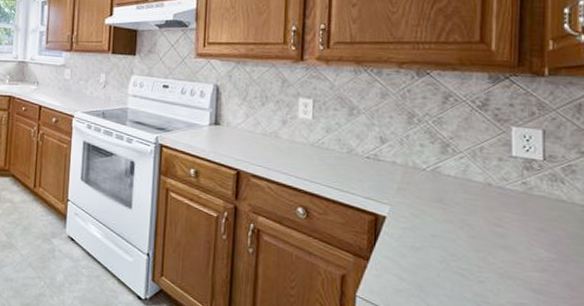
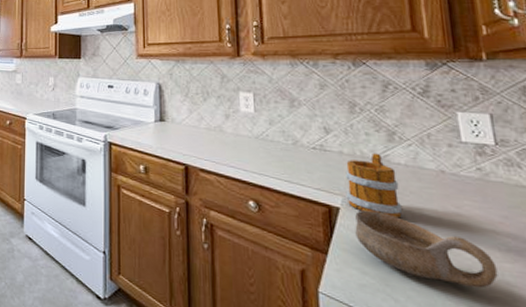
mug: none [393,164,447,229] -> present [345,153,403,219]
bowl: none [398,219,527,295] -> present [355,210,498,288]

